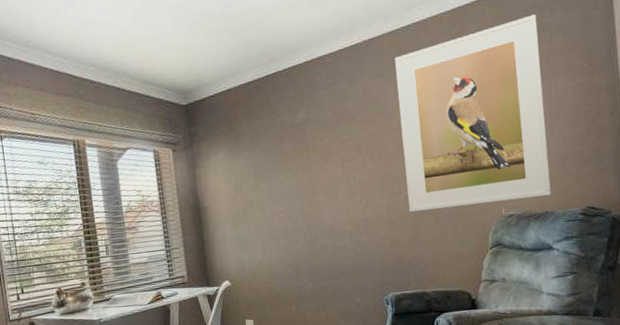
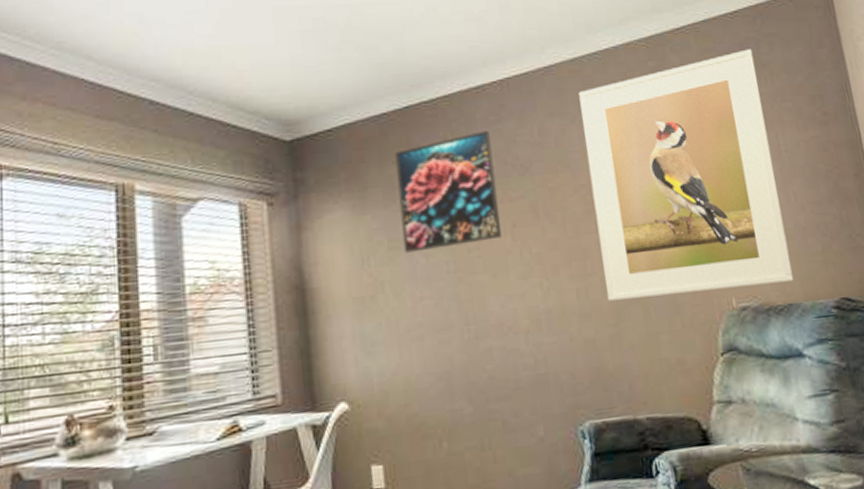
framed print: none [258,91,335,182] -> present [394,131,502,253]

